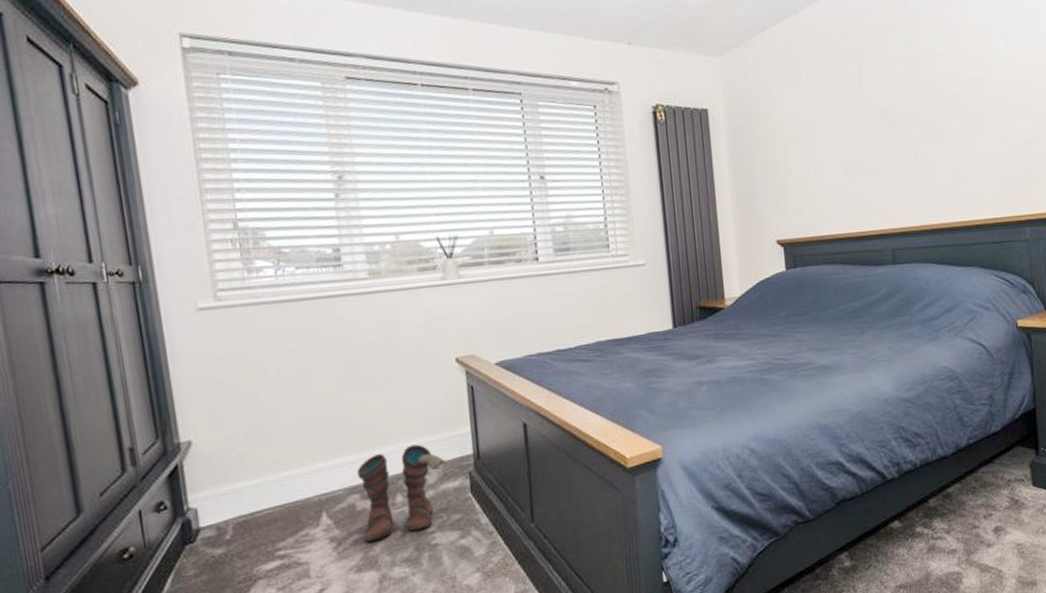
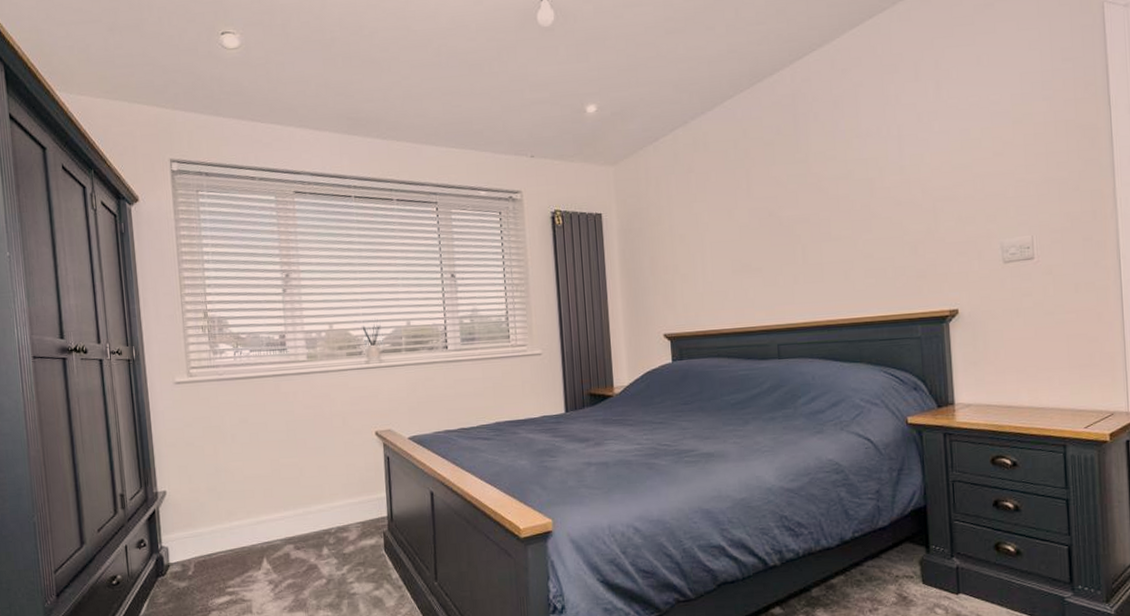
boots: present [357,444,446,542] -> none [292,505,365,587]

